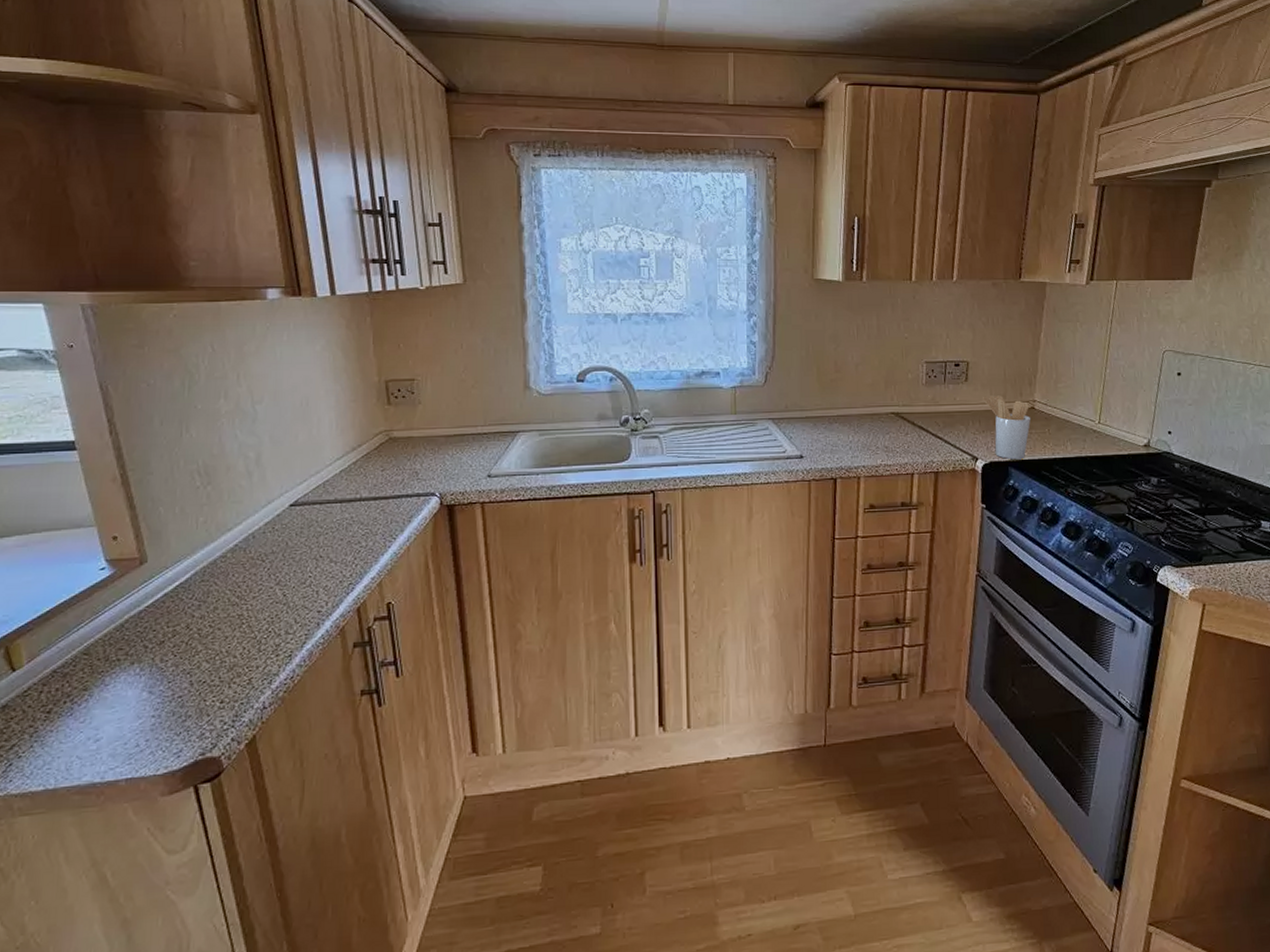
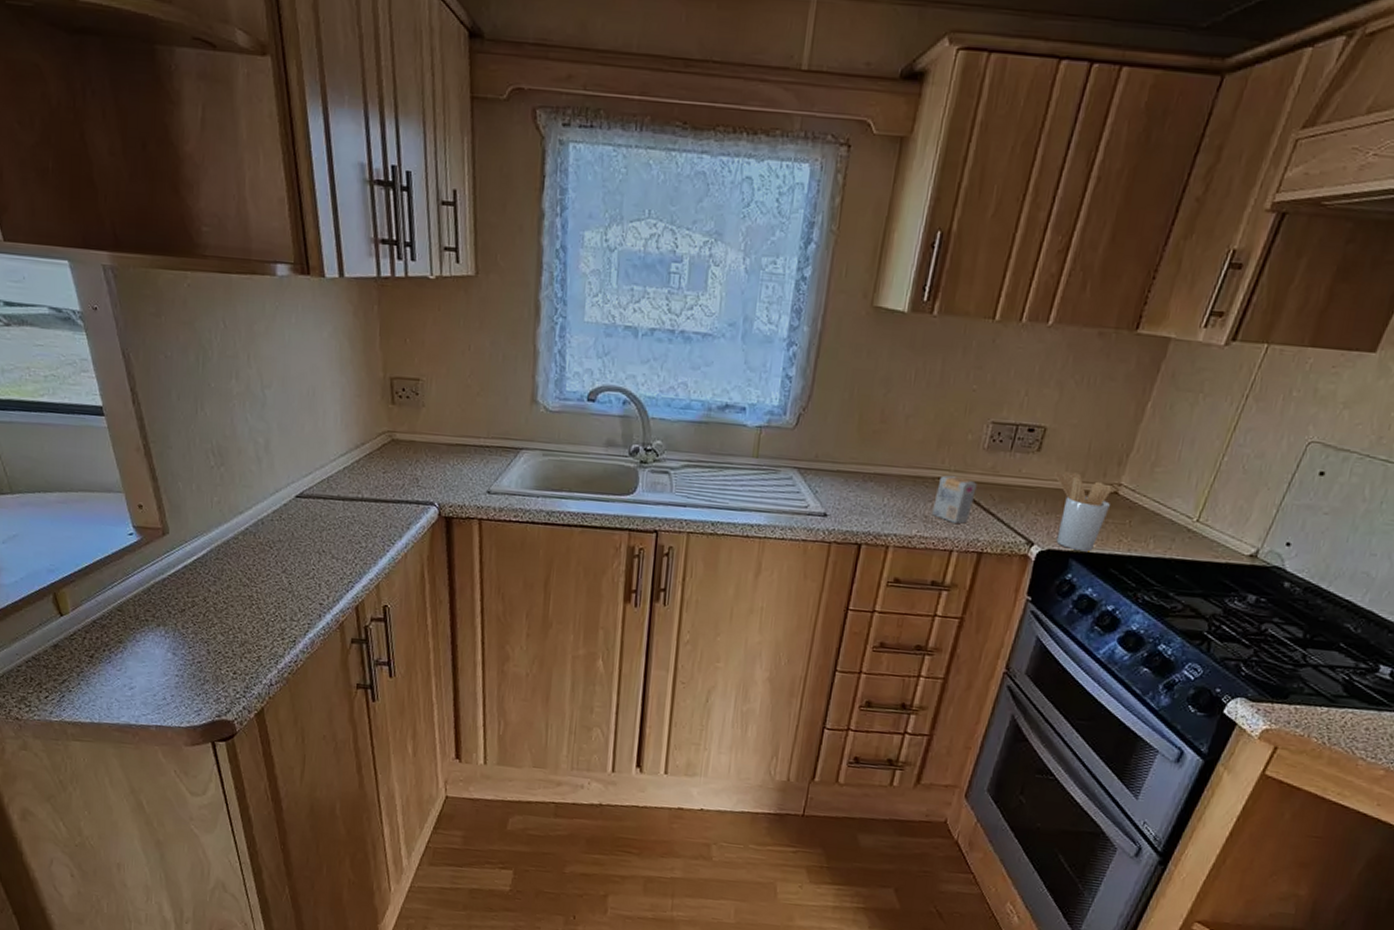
tea box: none [891,409,923,450] -> present [932,475,977,524]

